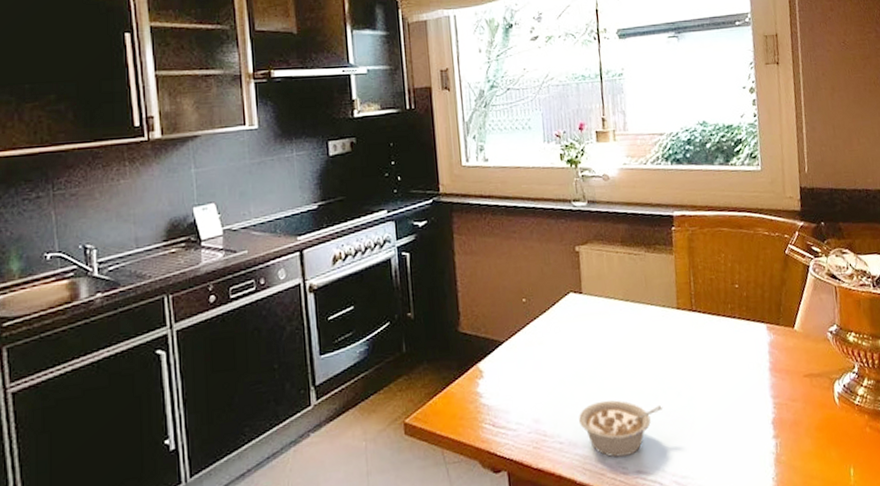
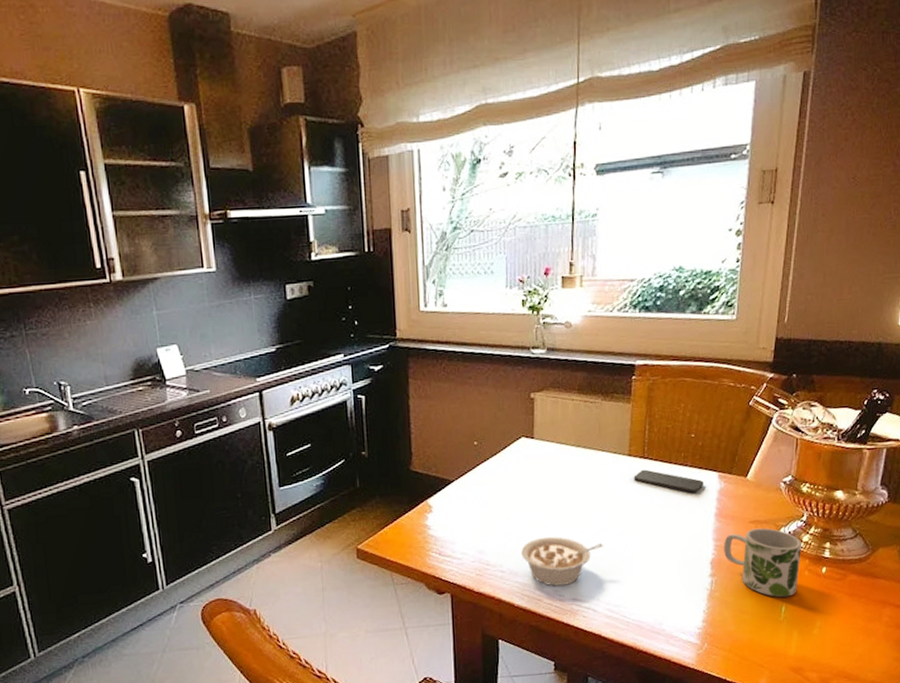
smartphone: none [684,323,755,347] -> present [634,469,704,493]
mug: none [782,381,862,459] -> present [724,528,802,598]

